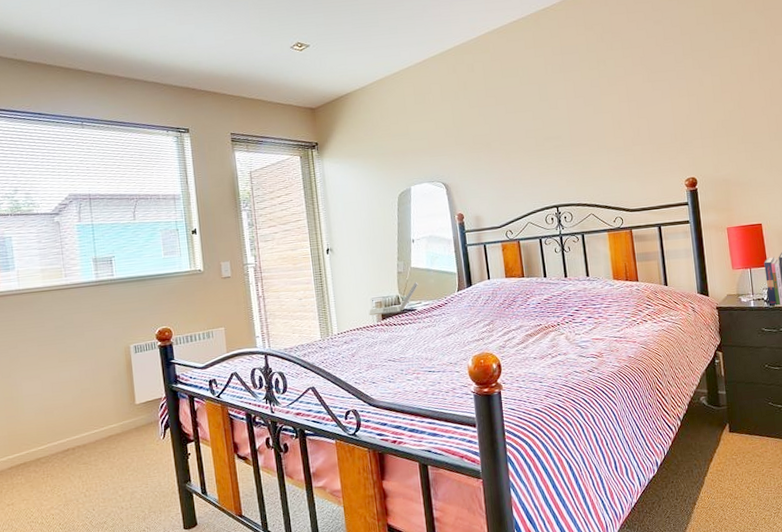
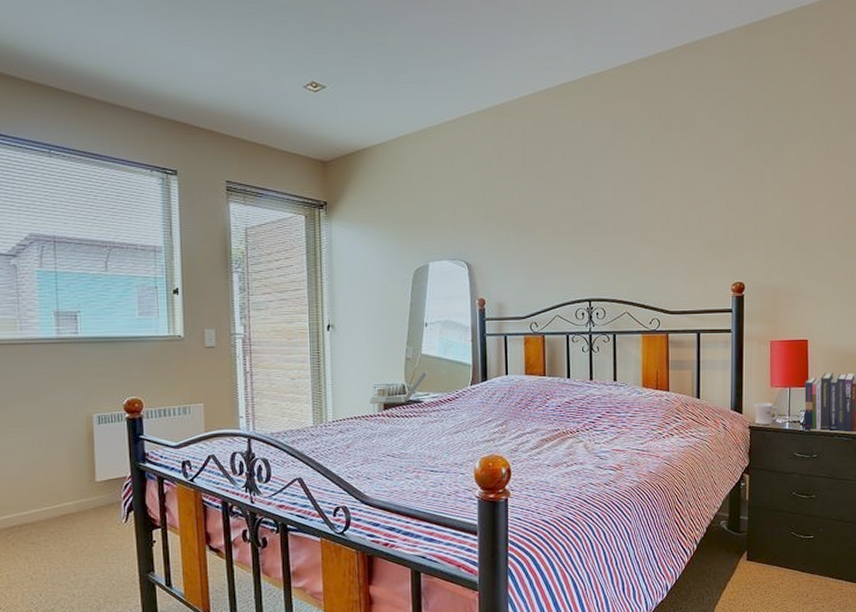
mug: none [718,284,743,305] -> present [753,402,778,425]

